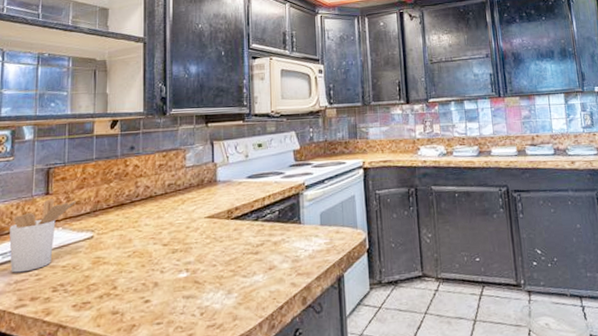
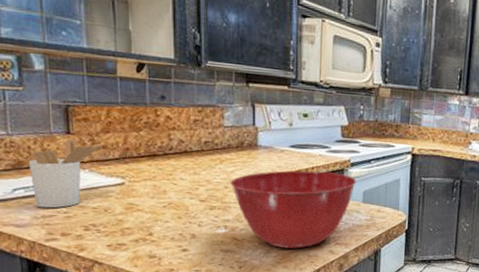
mixing bowl: none [192,197,313,287] -> present [230,170,357,249]

